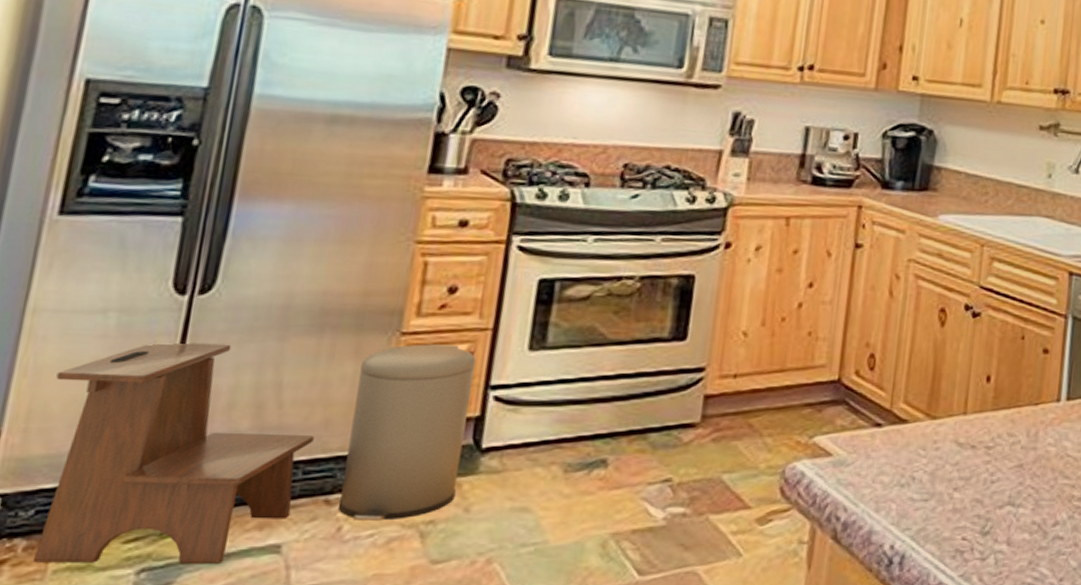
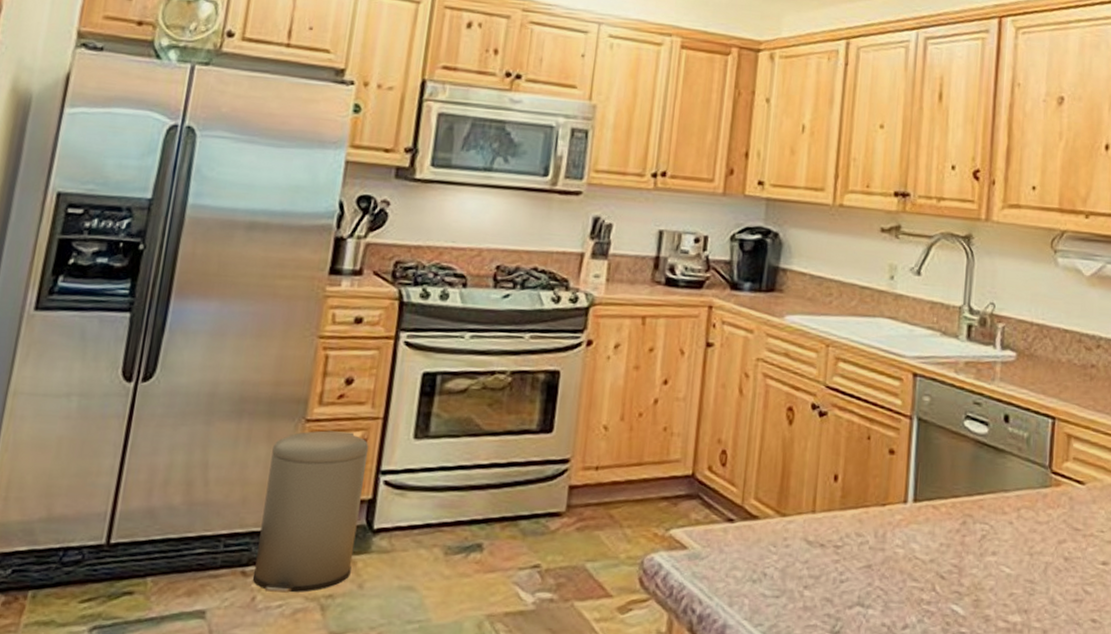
step stool: present [32,341,314,565] -> none [9,422,234,626]

